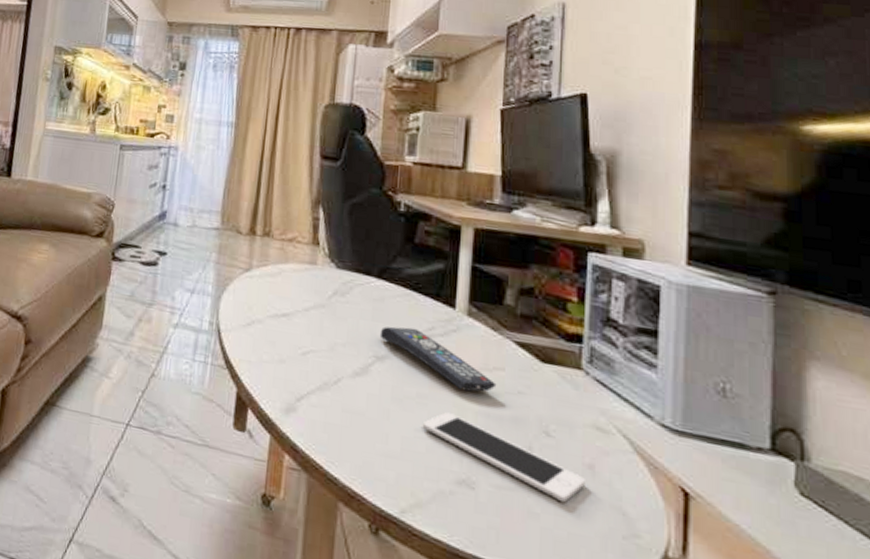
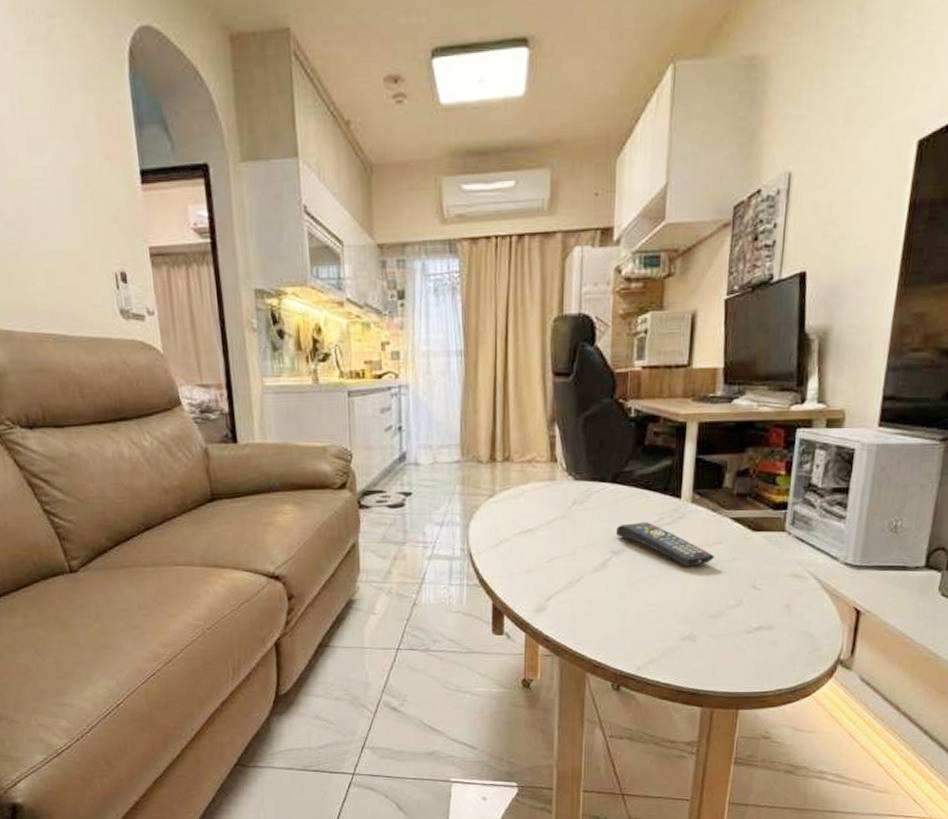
cell phone: present [422,412,587,503] -> none [653,586,784,637]

